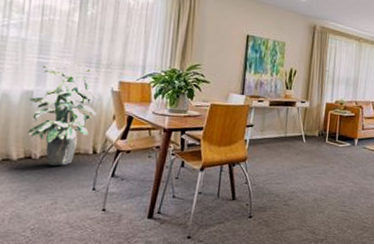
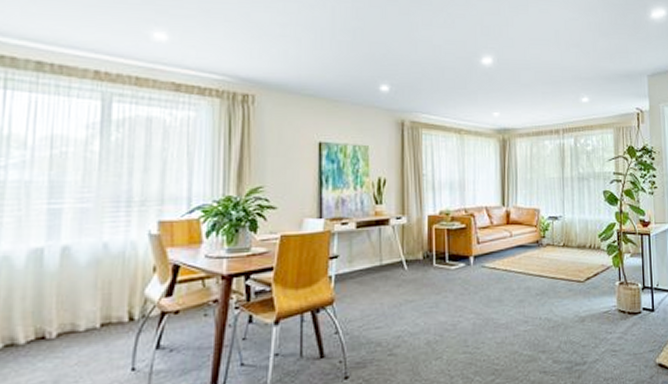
indoor plant: present [27,57,99,166] -> none [35,200,132,344]

